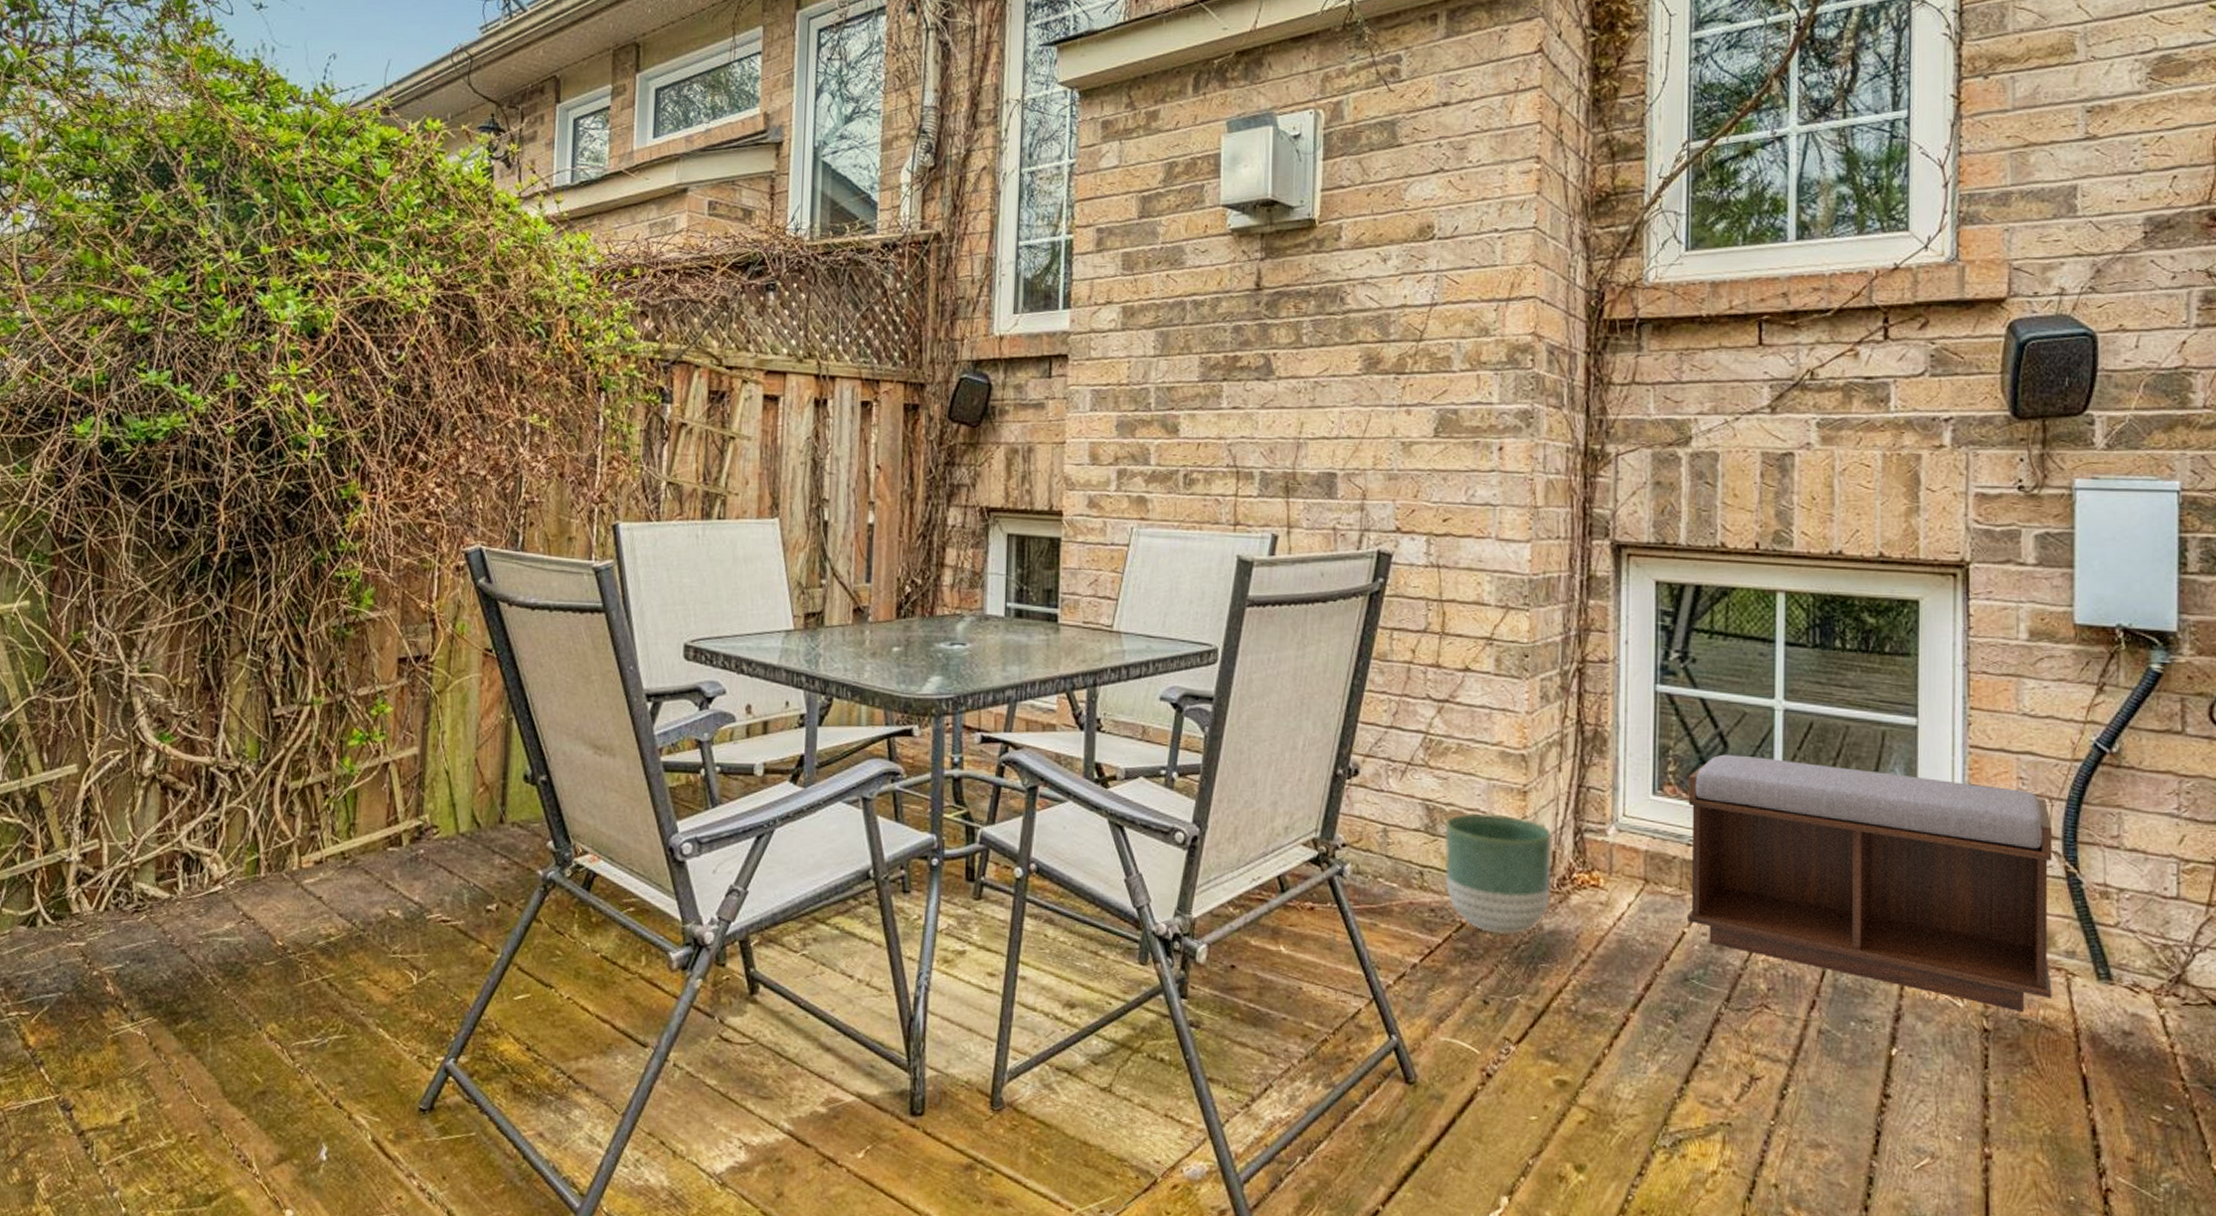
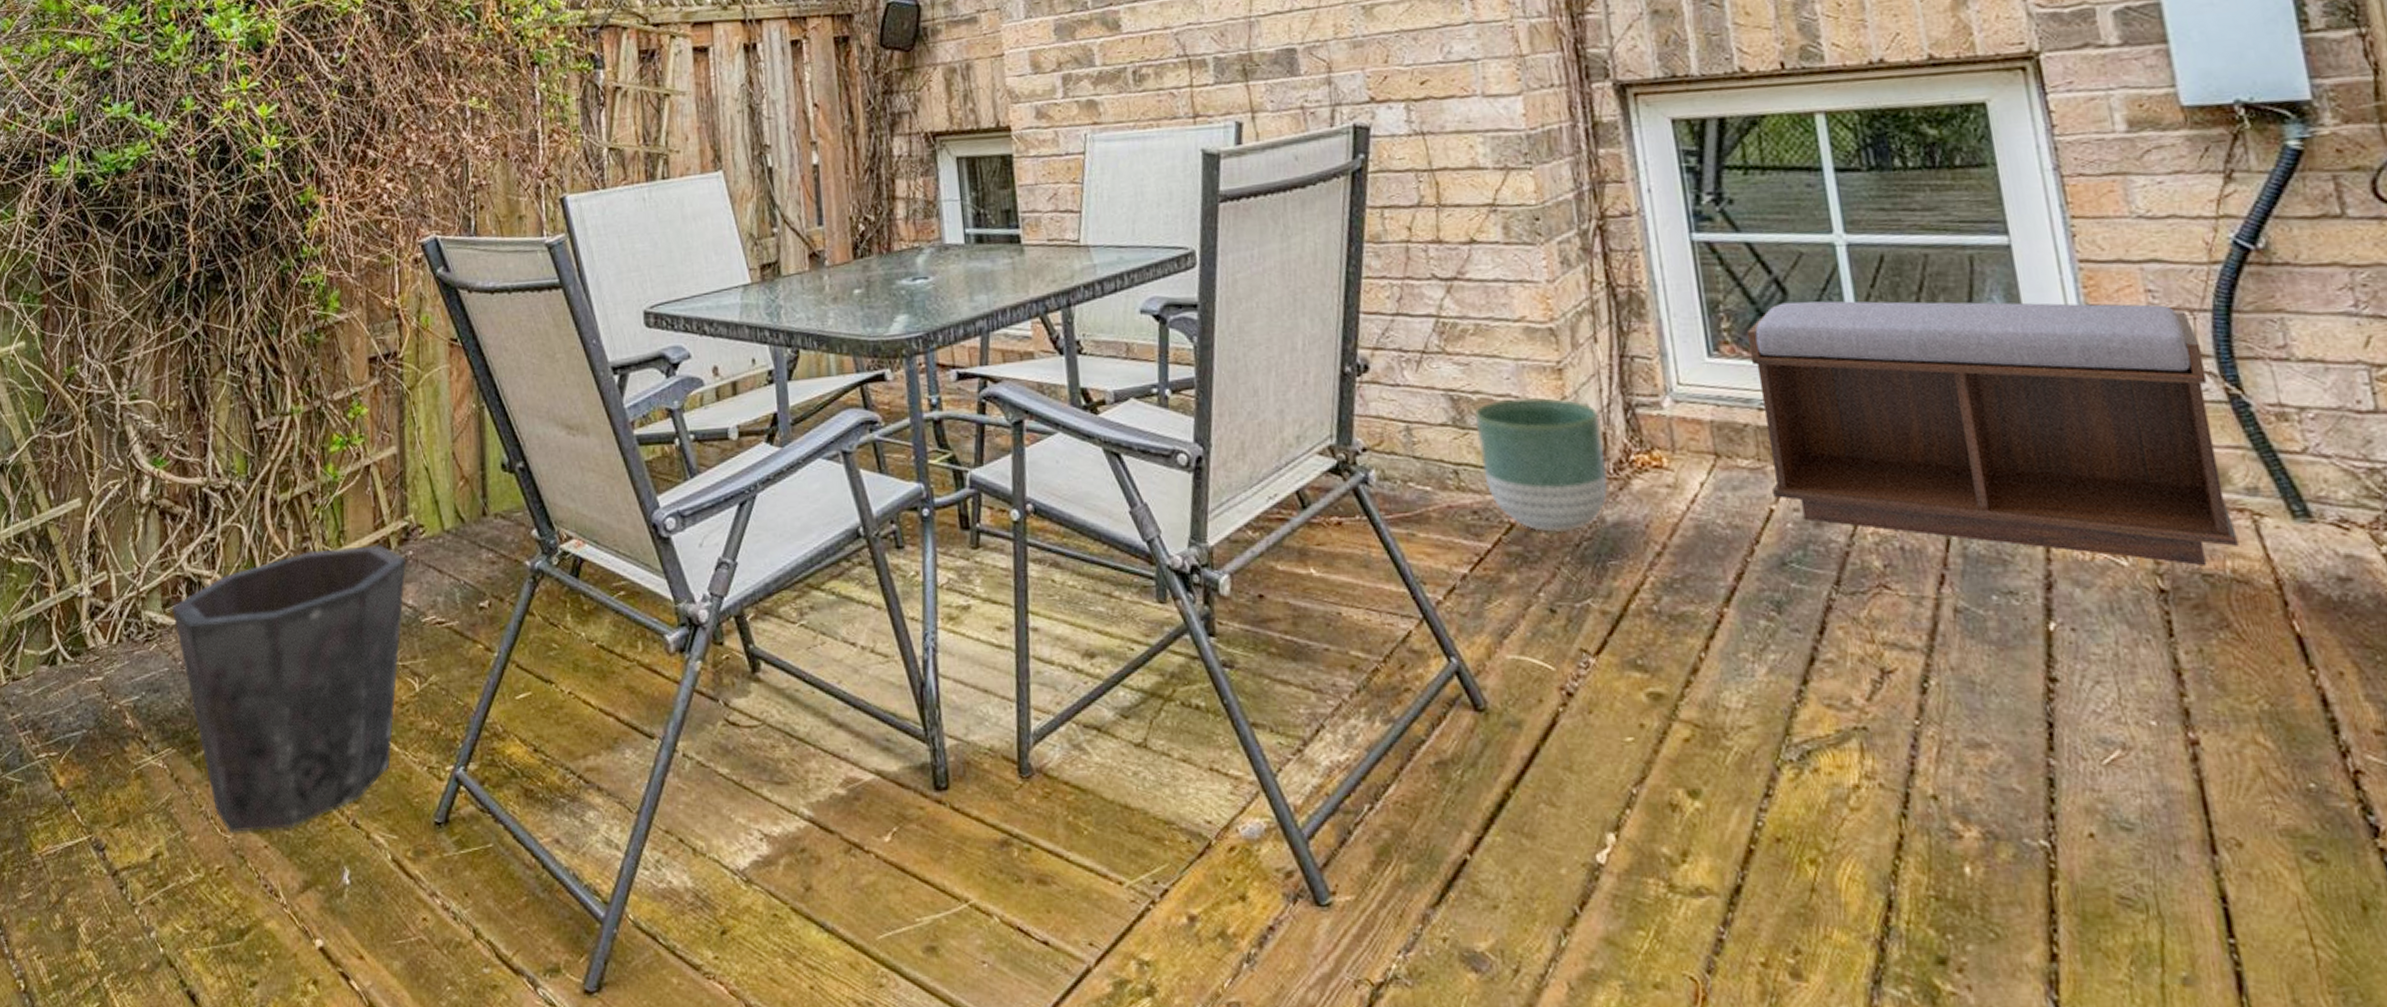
waste bin: none [166,839,417,1104] -> present [172,544,407,832]

